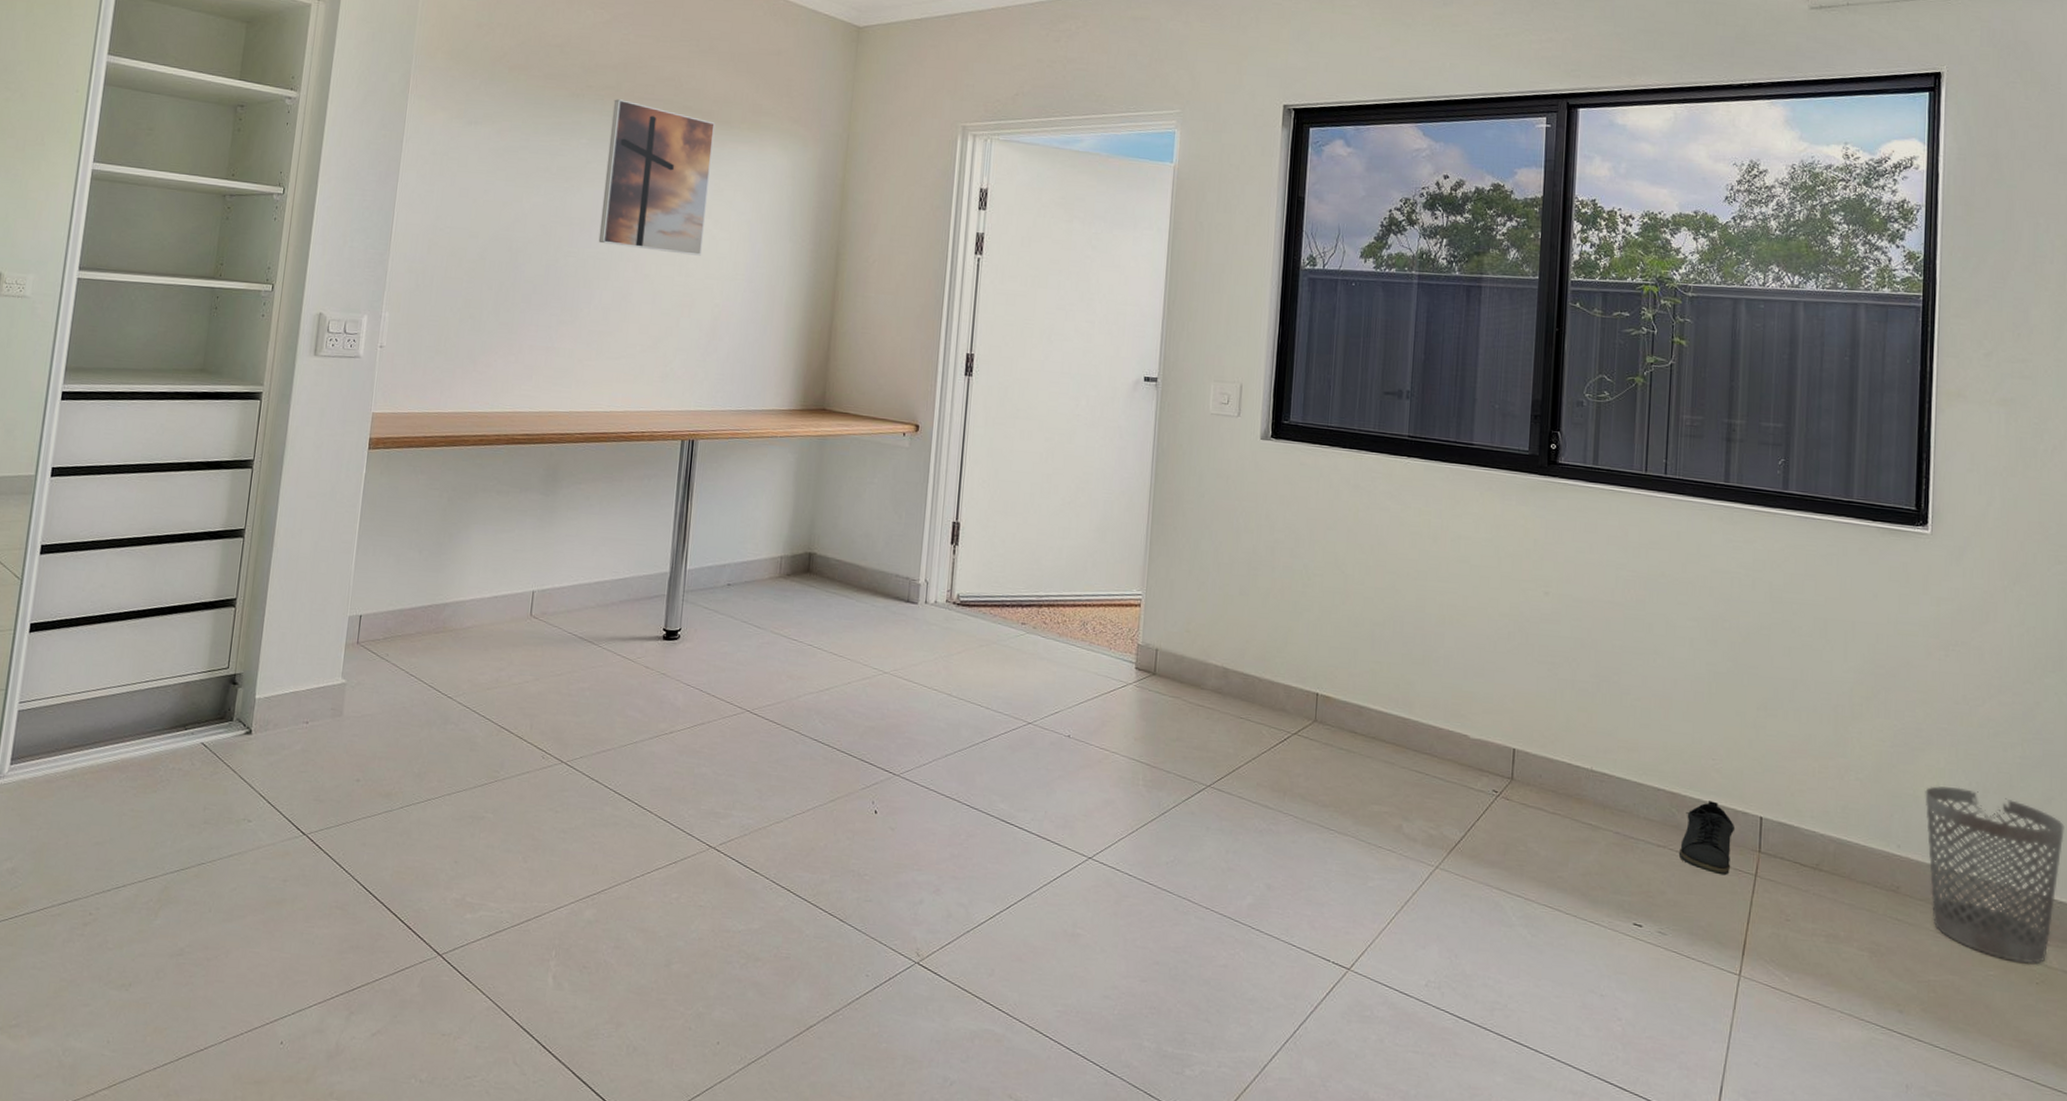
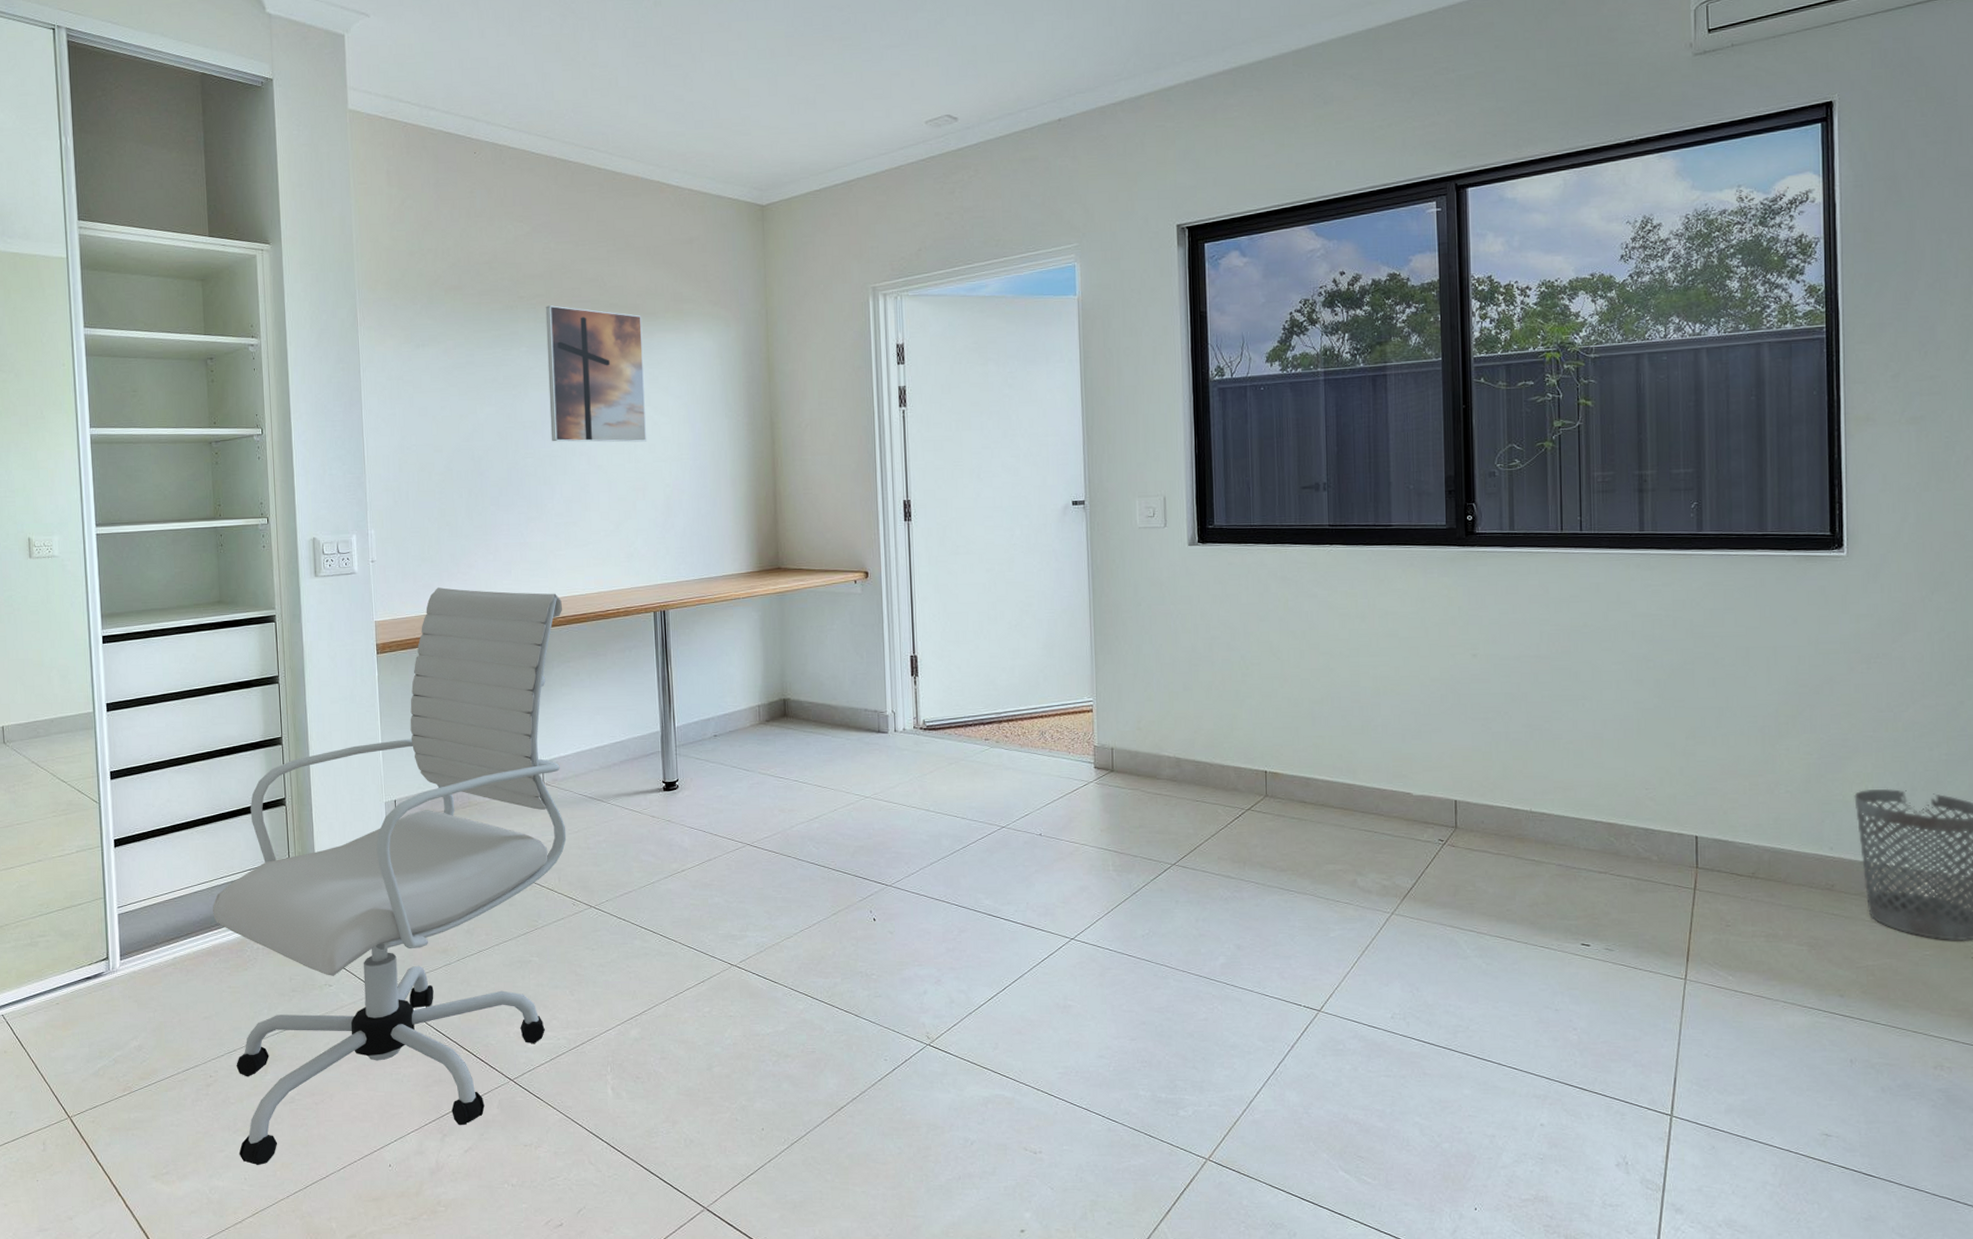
office chair: none [106,384,583,1028] -> present [213,587,567,1166]
shoe: present [1678,801,1736,876] -> none [1619,827,1672,892]

